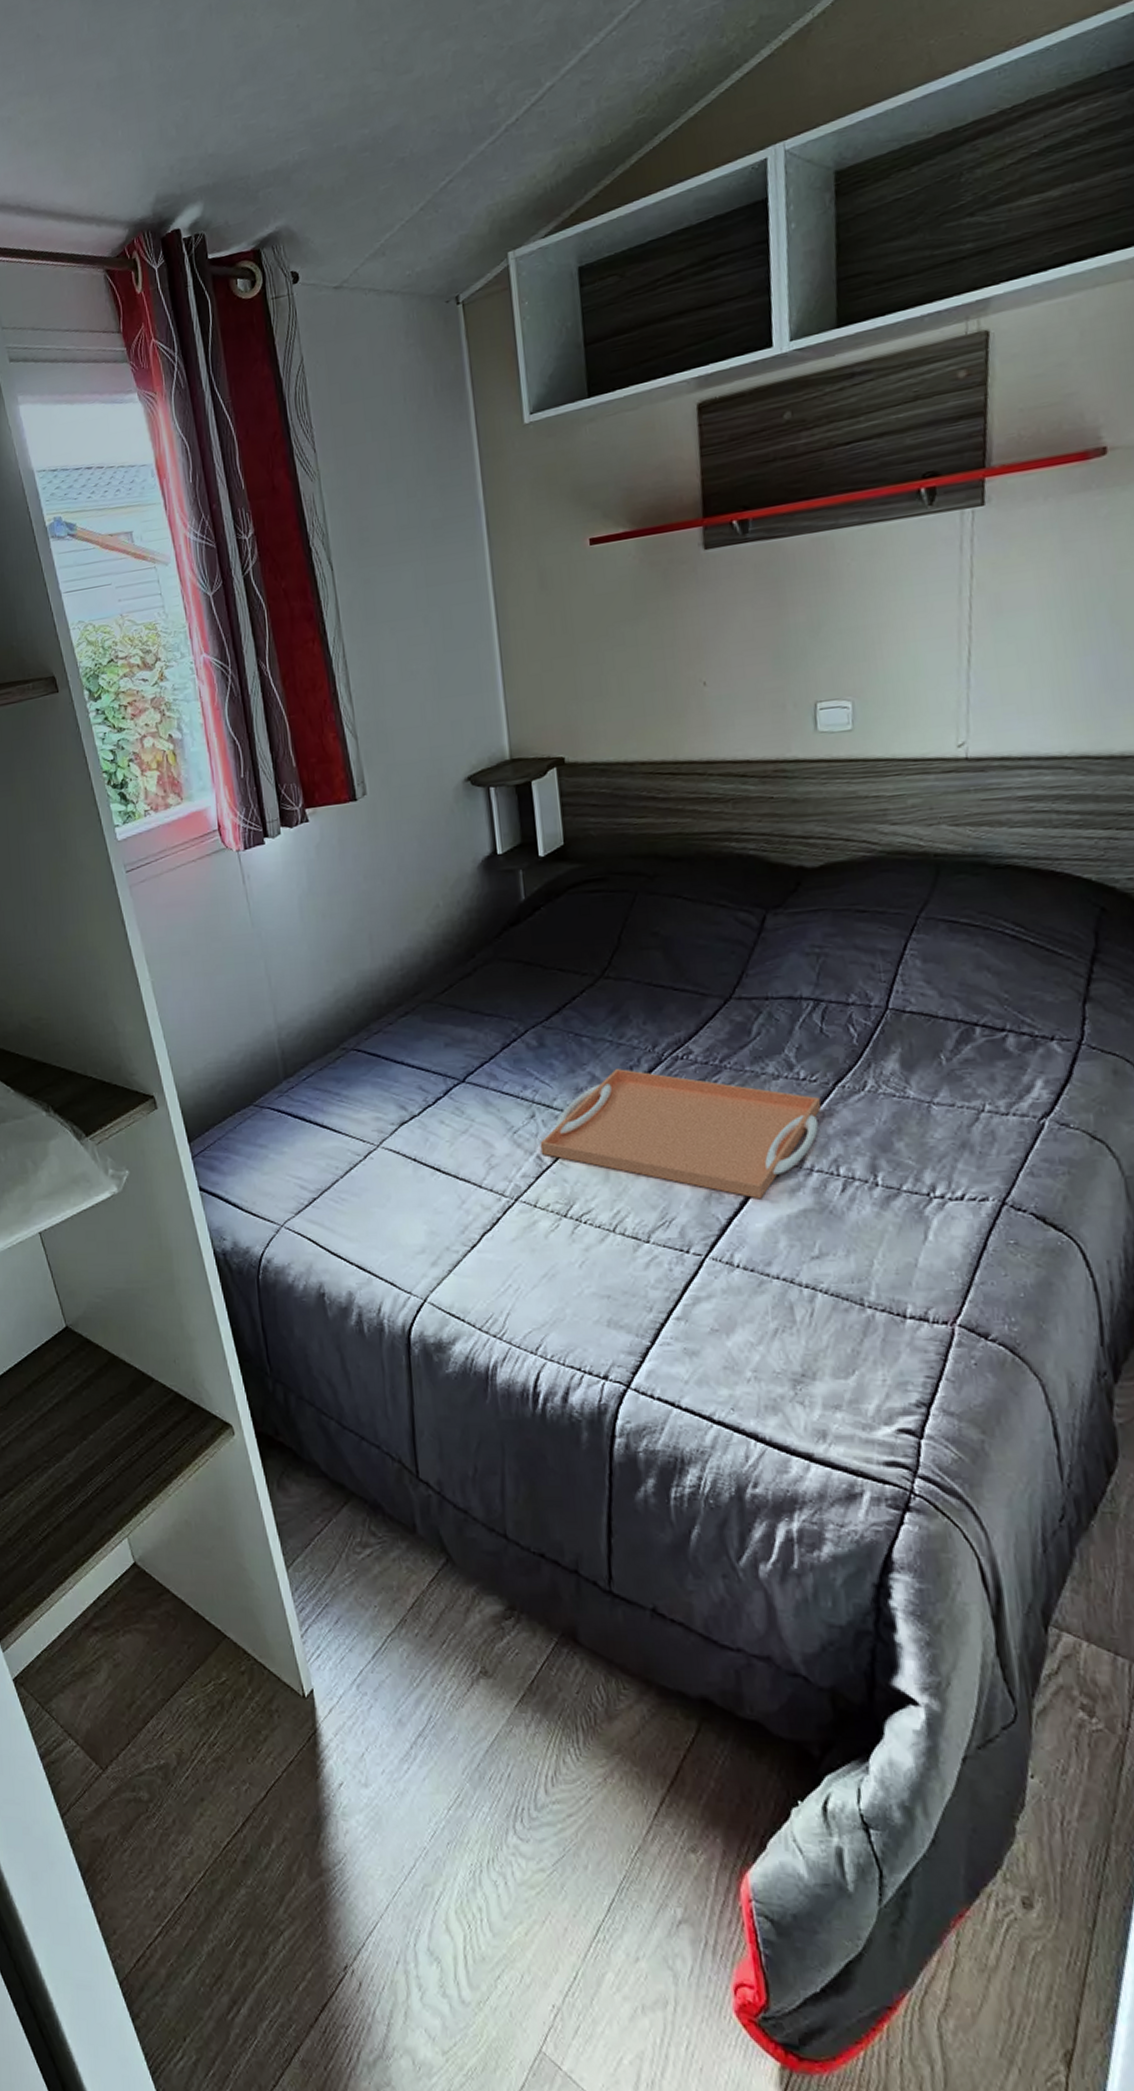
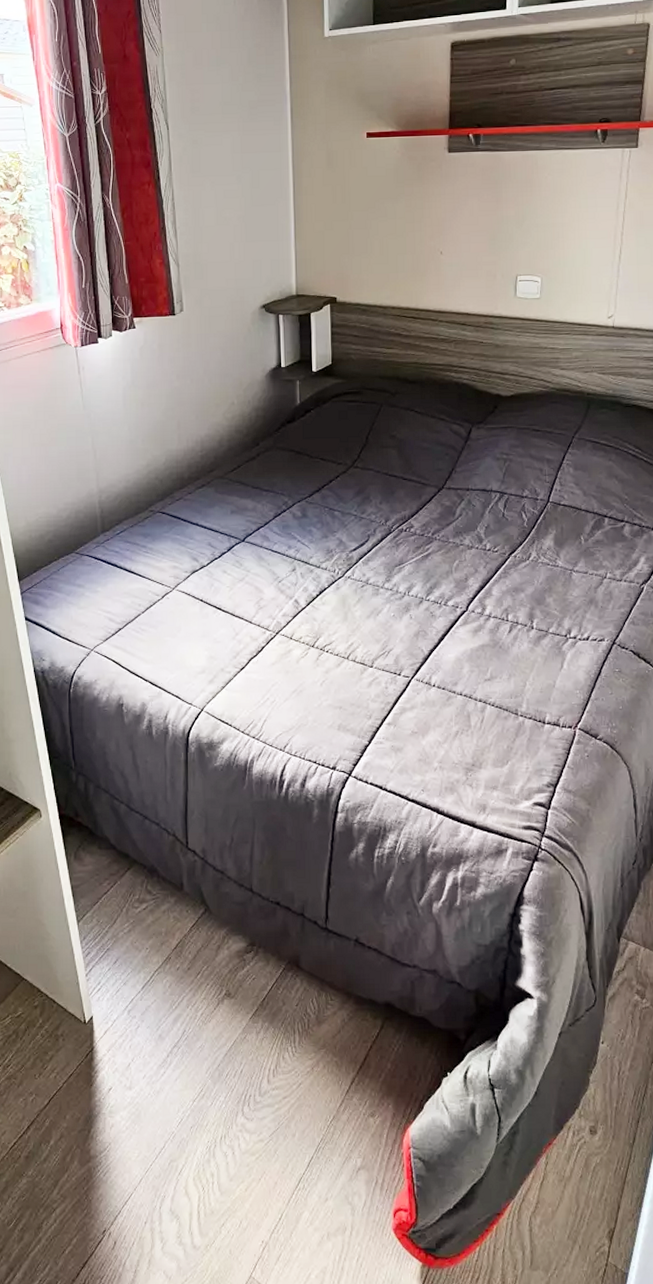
serving tray: present [540,1069,821,1199] -> none [298,536,500,637]

